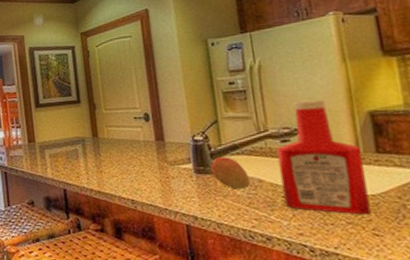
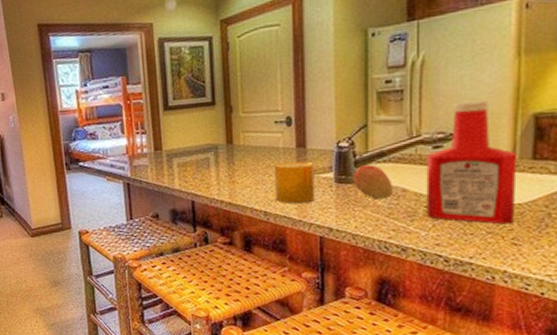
cup: none [136,153,178,192] -> present [273,161,315,203]

